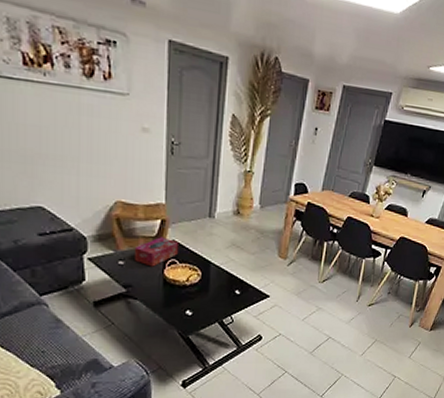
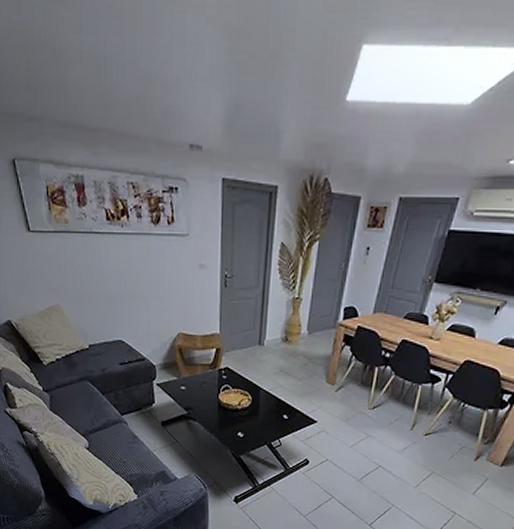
tissue box: present [134,237,179,267] -> none [193,364,232,392]

